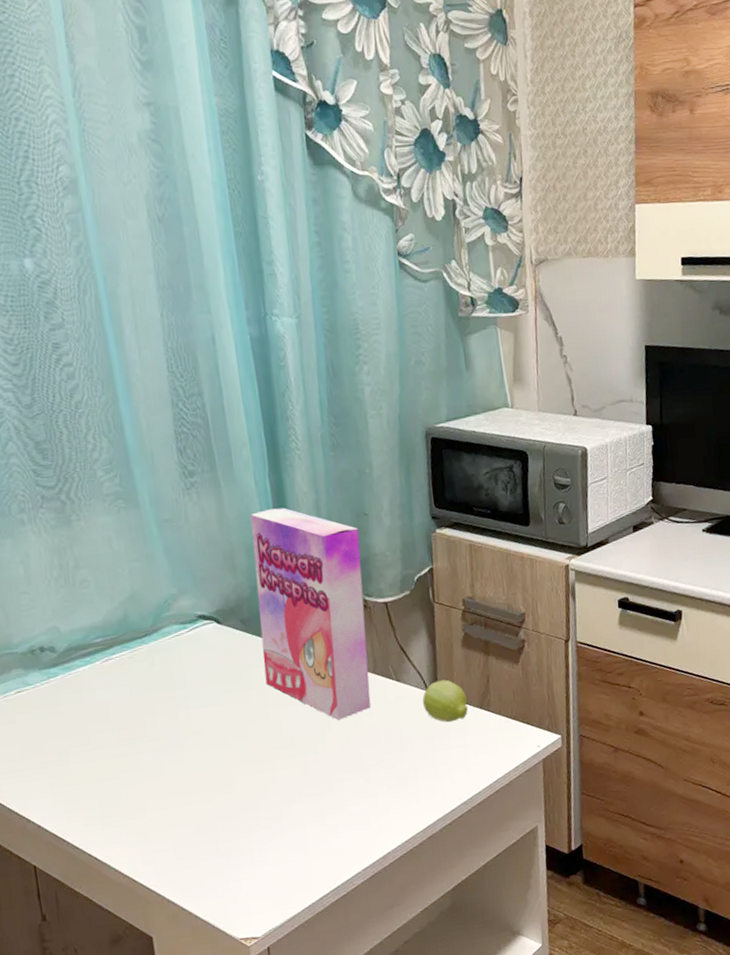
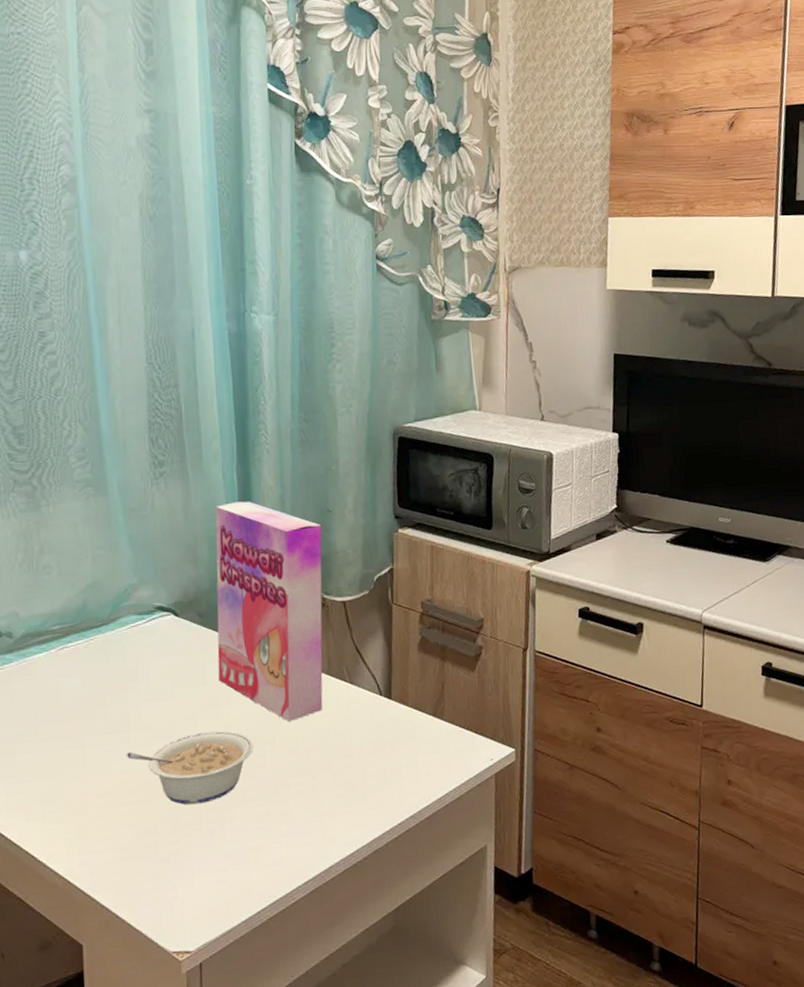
legume: none [179,731,305,803] -> present [125,731,253,805]
fruit: present [422,679,469,723] -> none [375,684,422,730]

